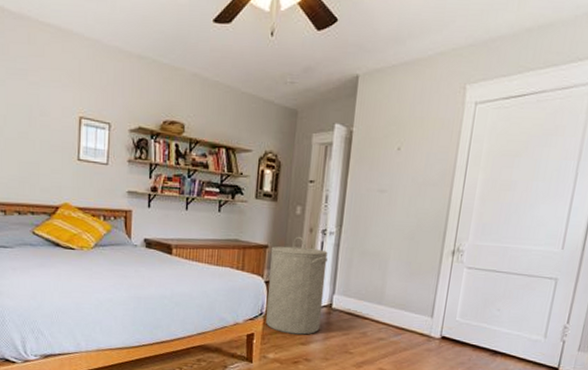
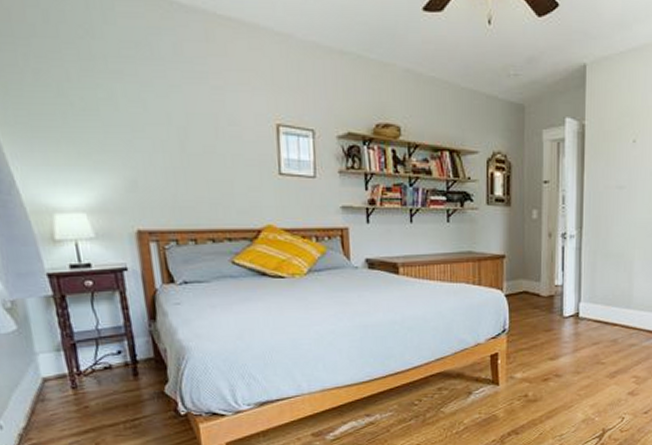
laundry hamper: present [266,236,328,335] -> none [508,242,570,350]

